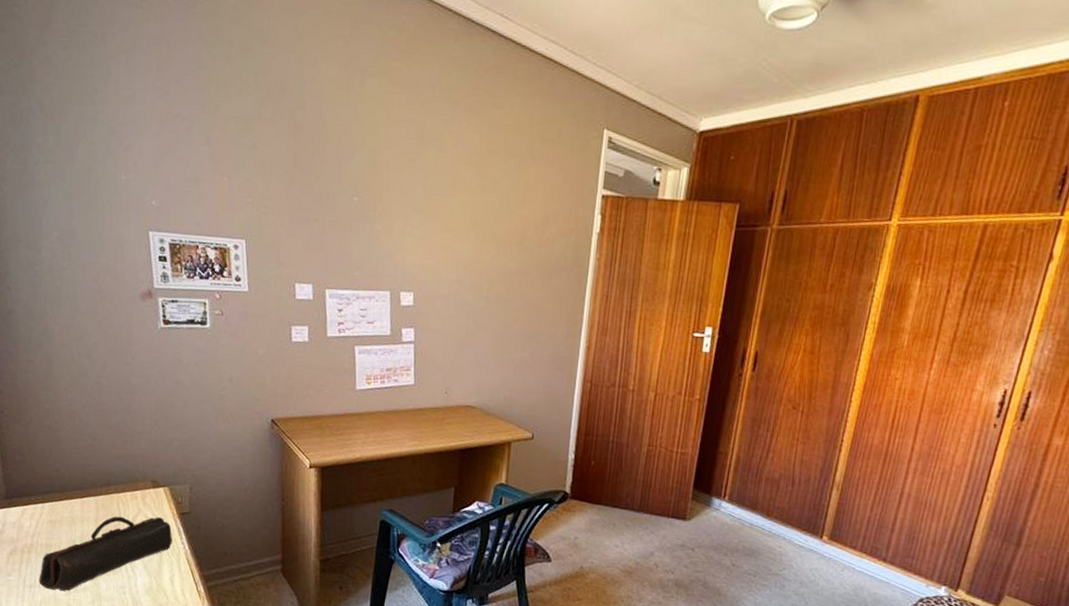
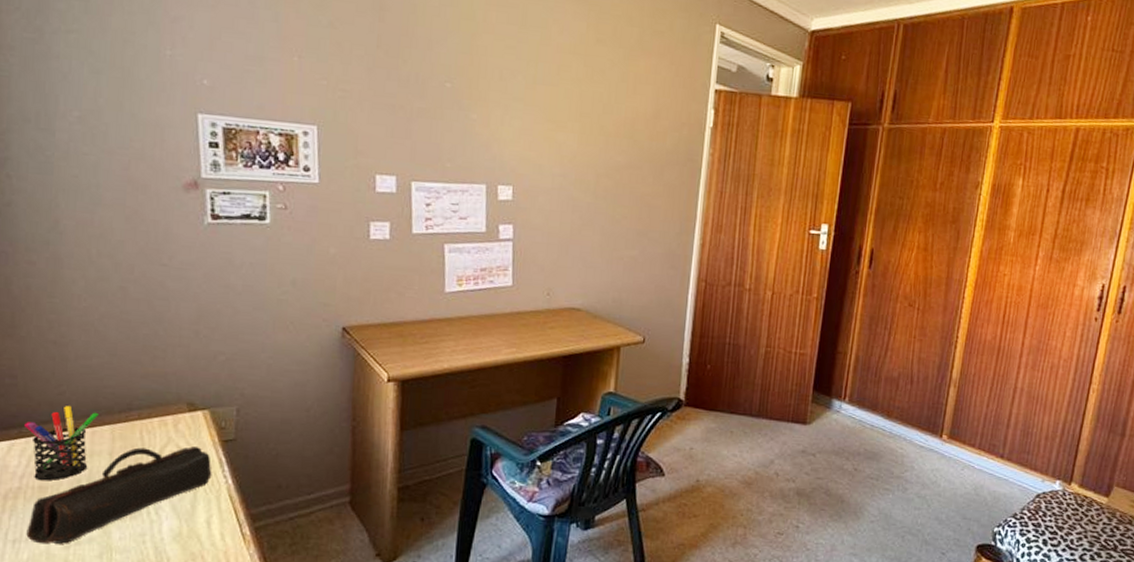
pen holder: none [32,480,86,540] -> present [24,406,99,481]

